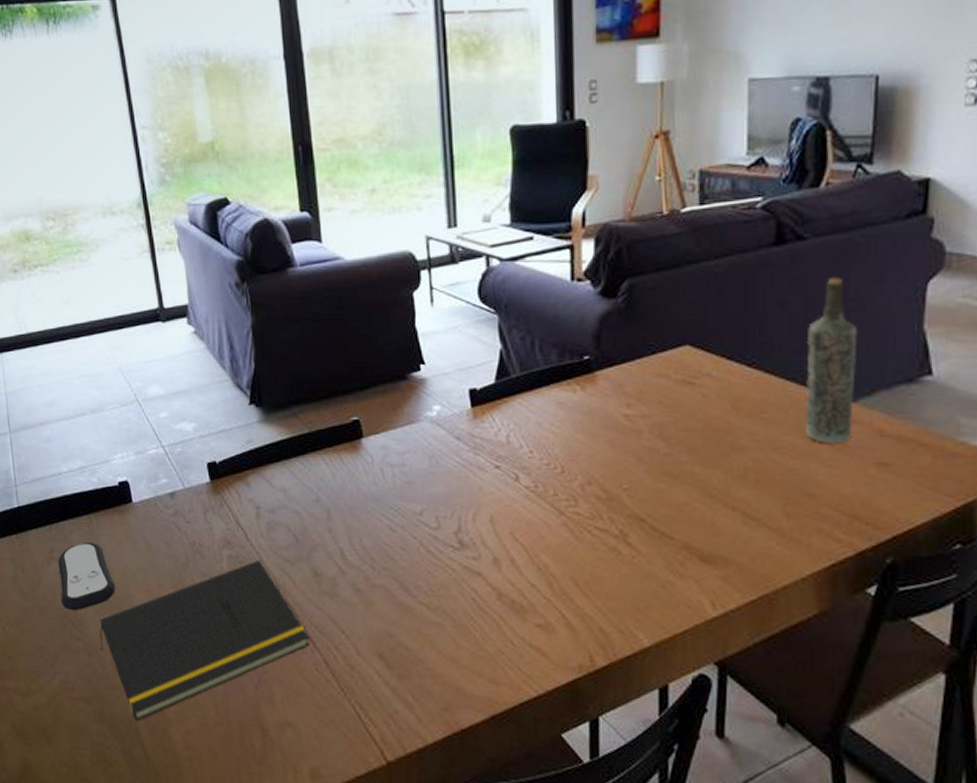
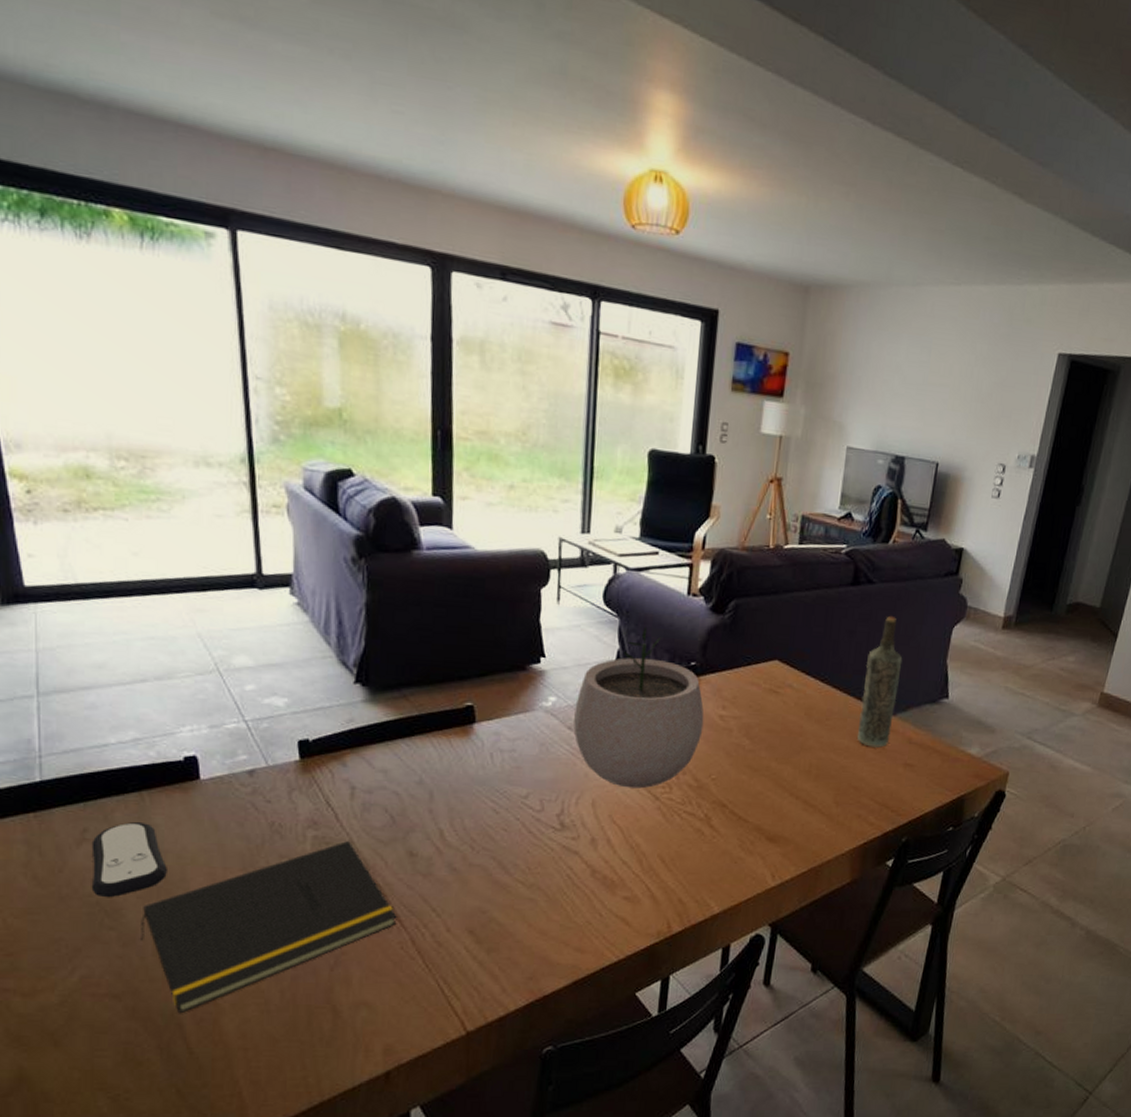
plant pot: none [461,322,607,502] -> present [573,627,704,789]

